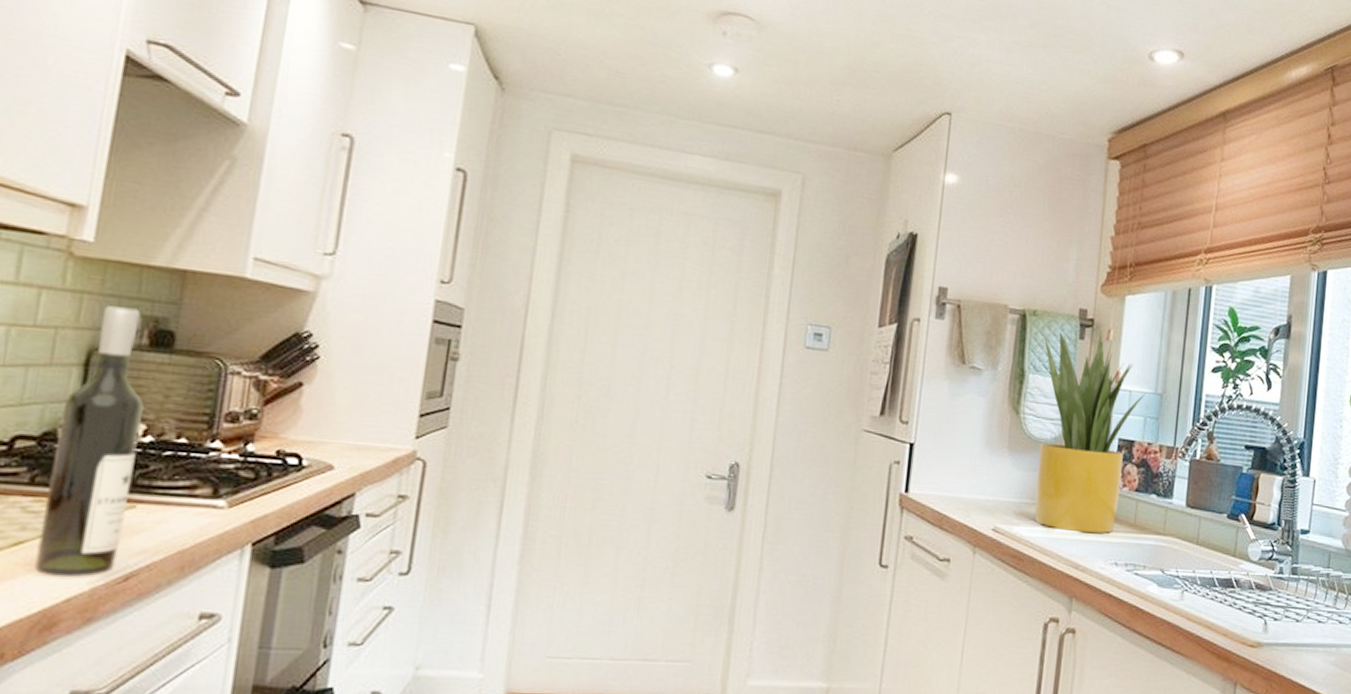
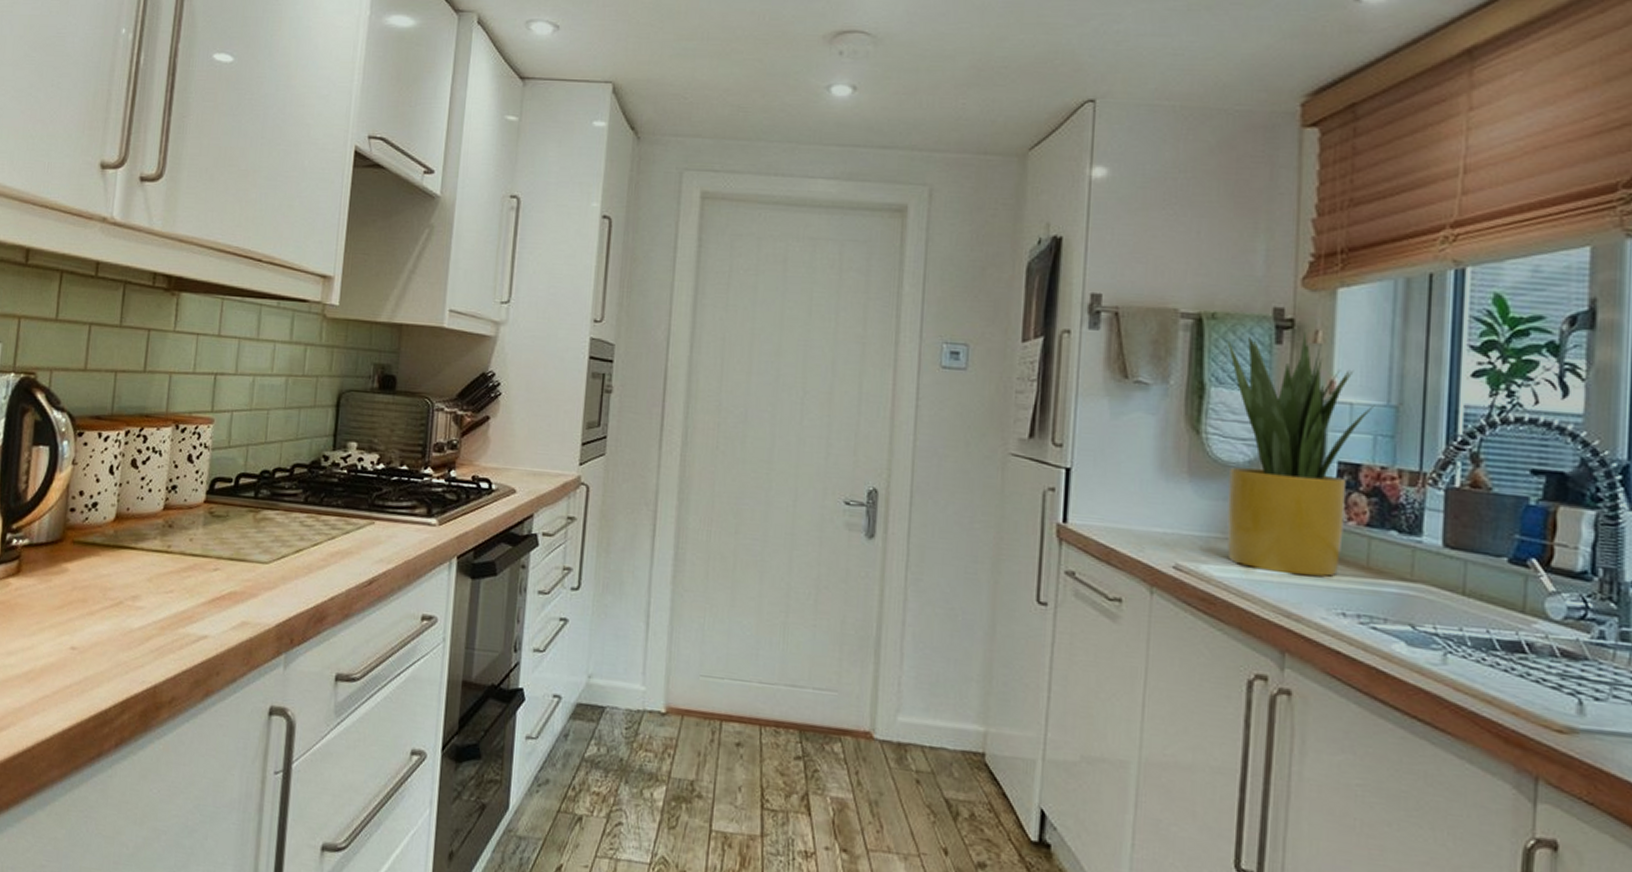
bottle: present [34,306,144,578] -> none [310,357,377,580]

